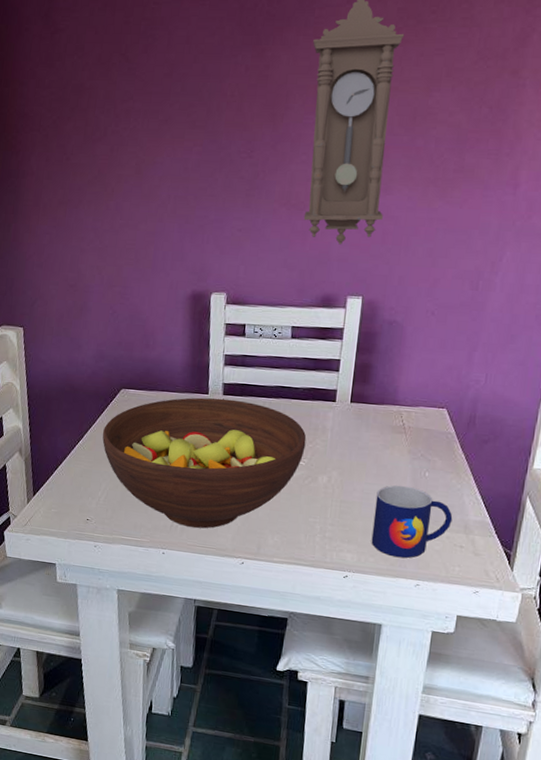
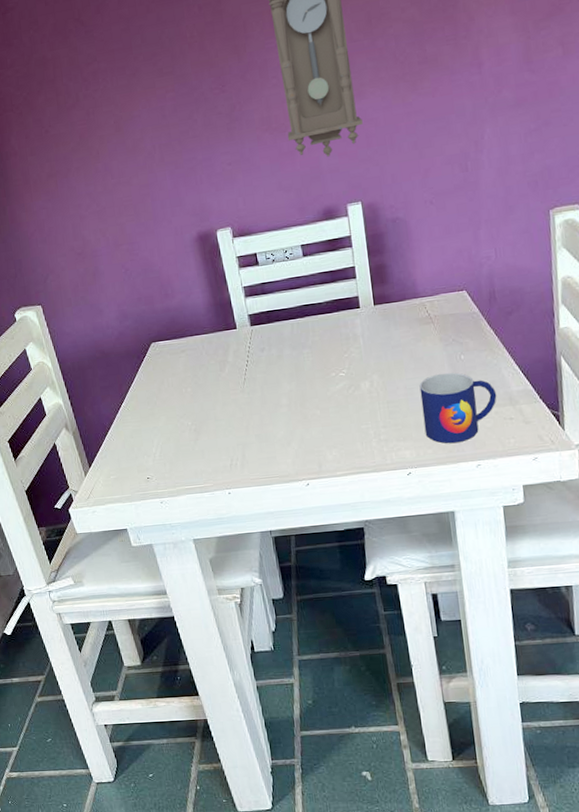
fruit bowl: present [102,397,307,529] -> none [142,327,342,462]

